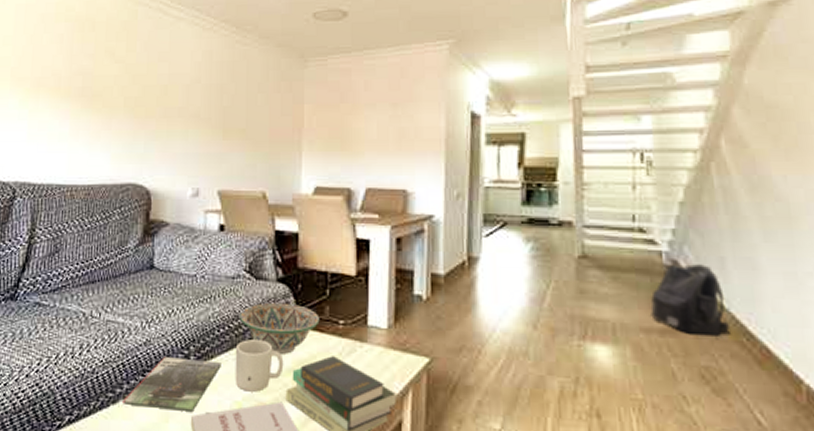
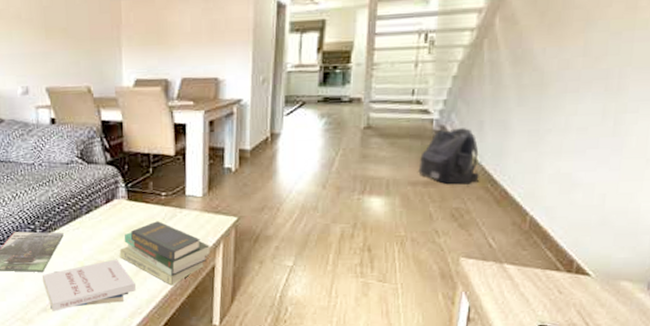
mug: present [235,339,284,392] -> none [74,213,117,253]
decorative bowl: present [240,302,320,354] -> none [76,181,145,223]

